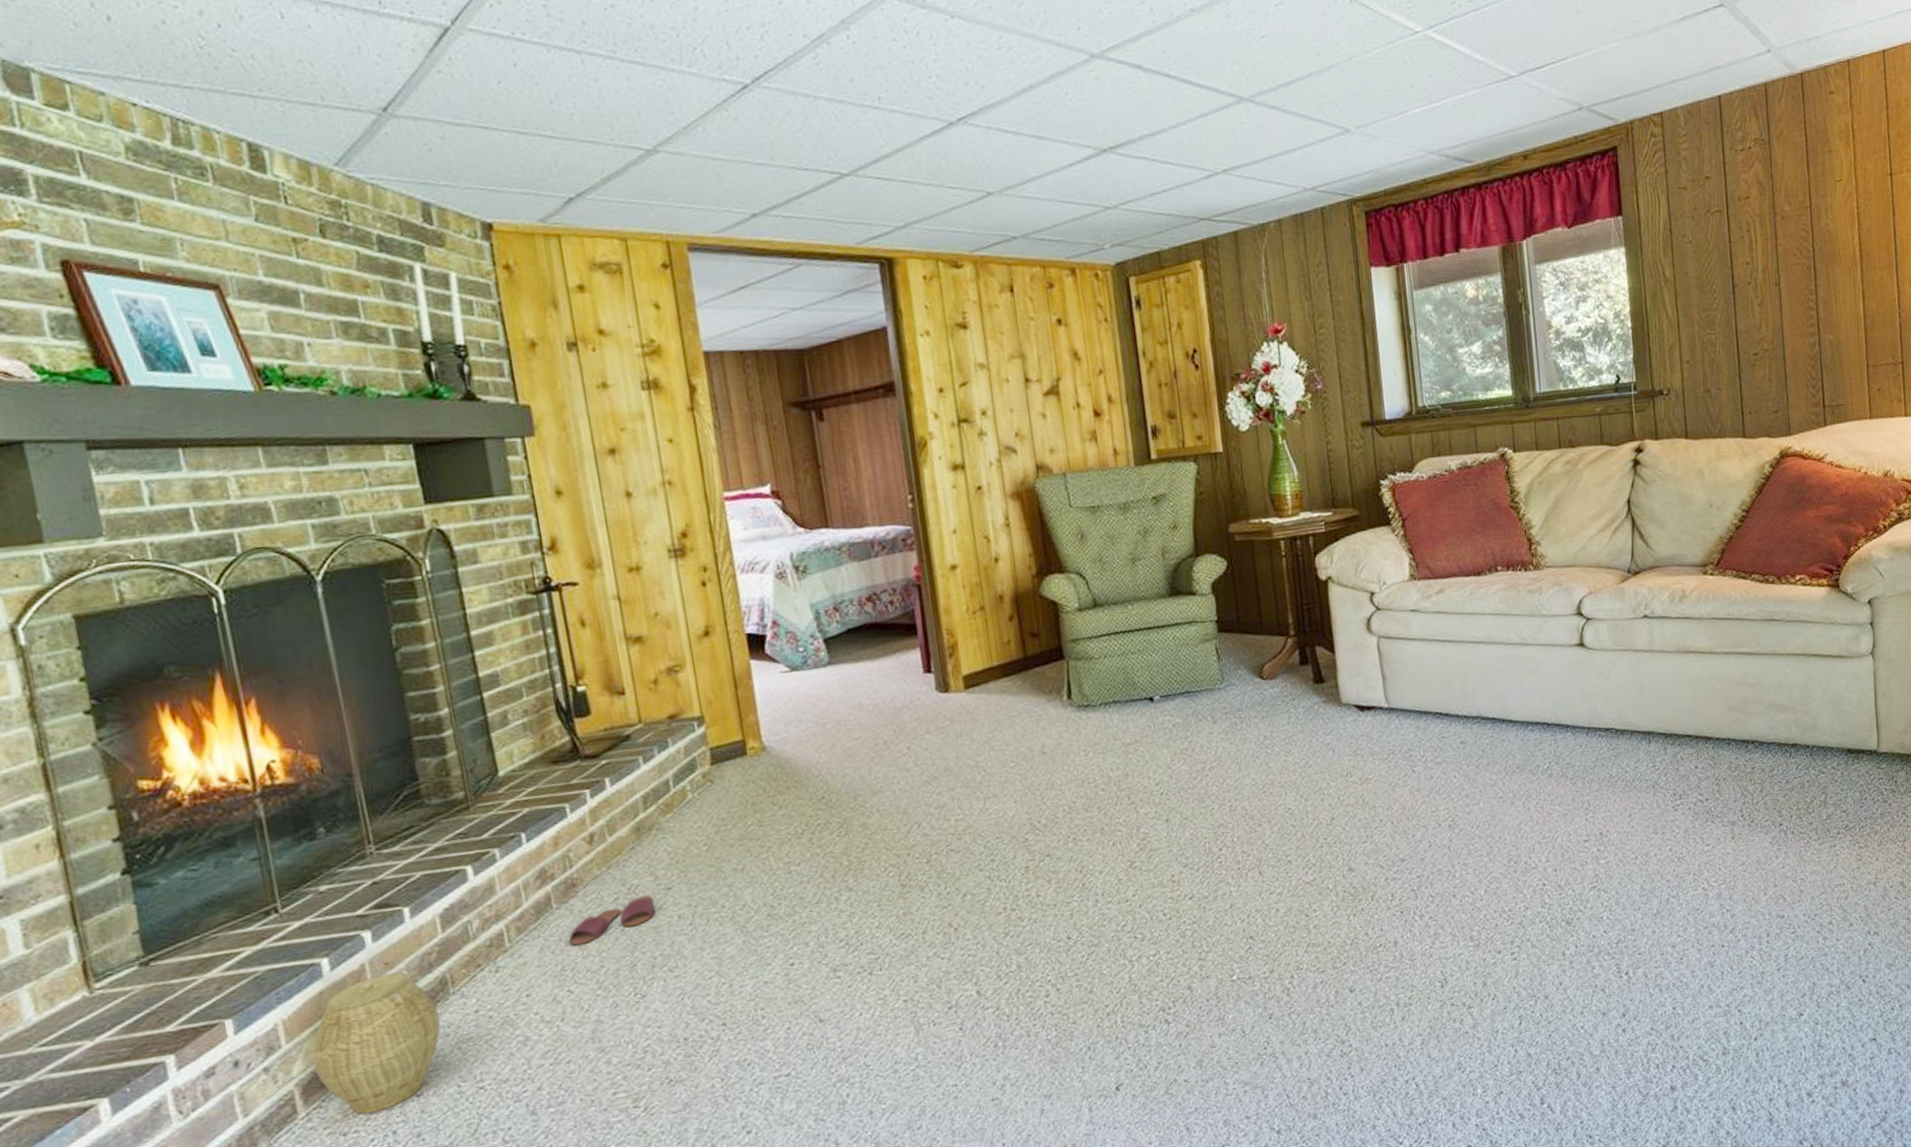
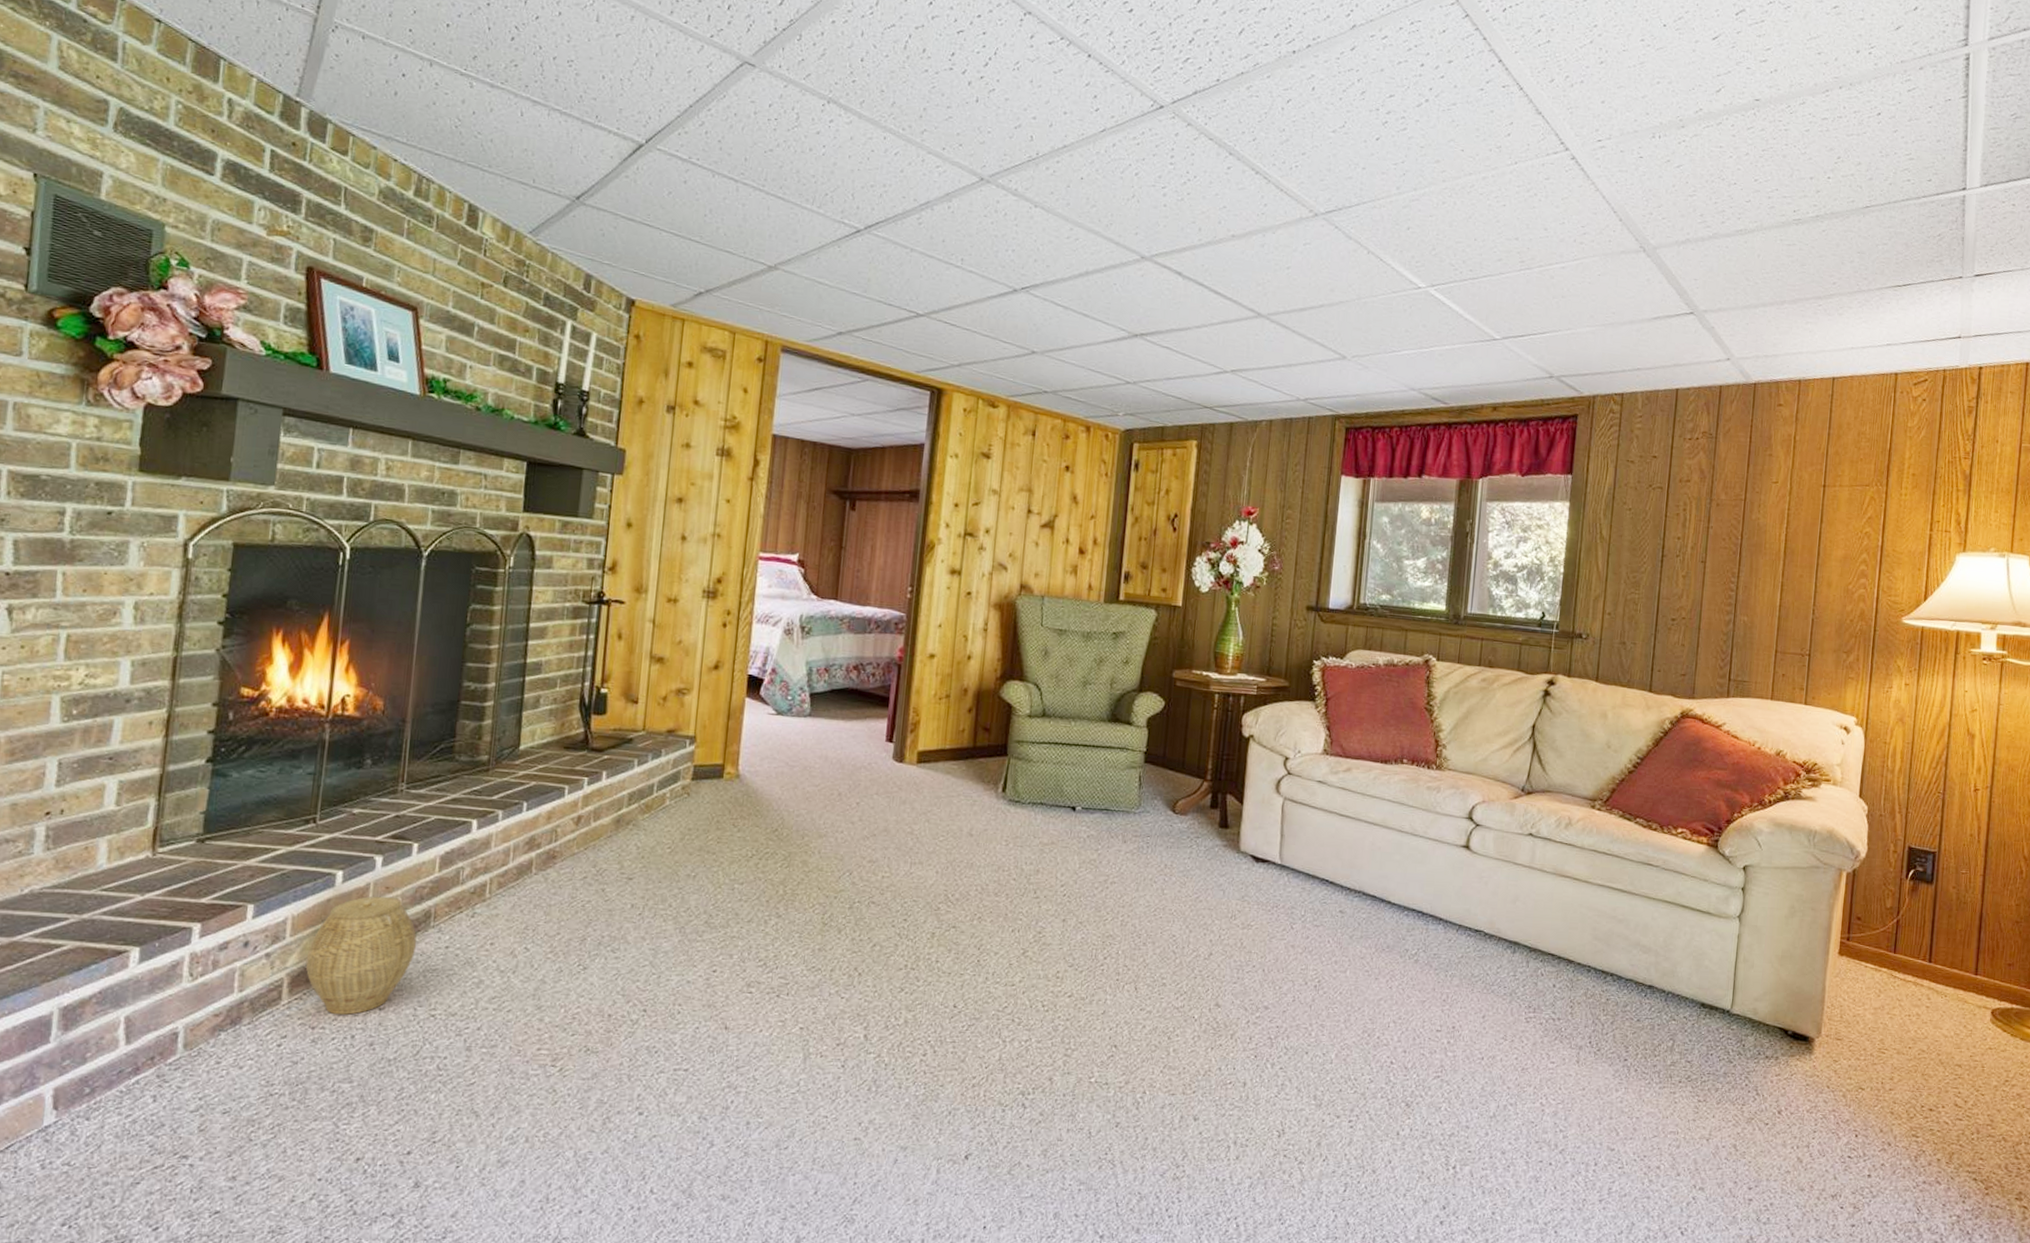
slippers: present [568,895,656,946] -> none [537,880,615,910]

